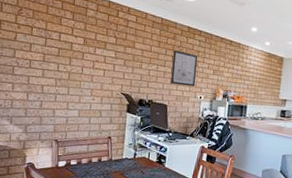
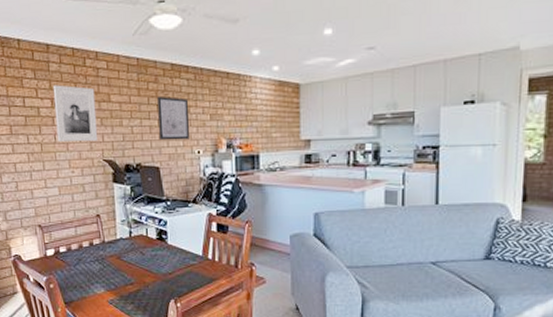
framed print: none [84,27,123,78] -> present [52,85,98,142]

